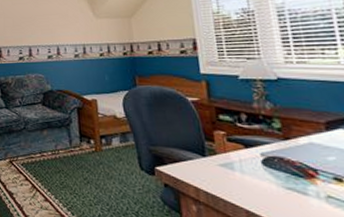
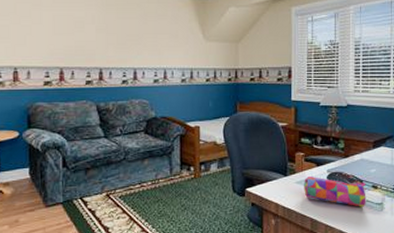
pencil case: none [229,158,328,204] -> present [304,175,366,207]

